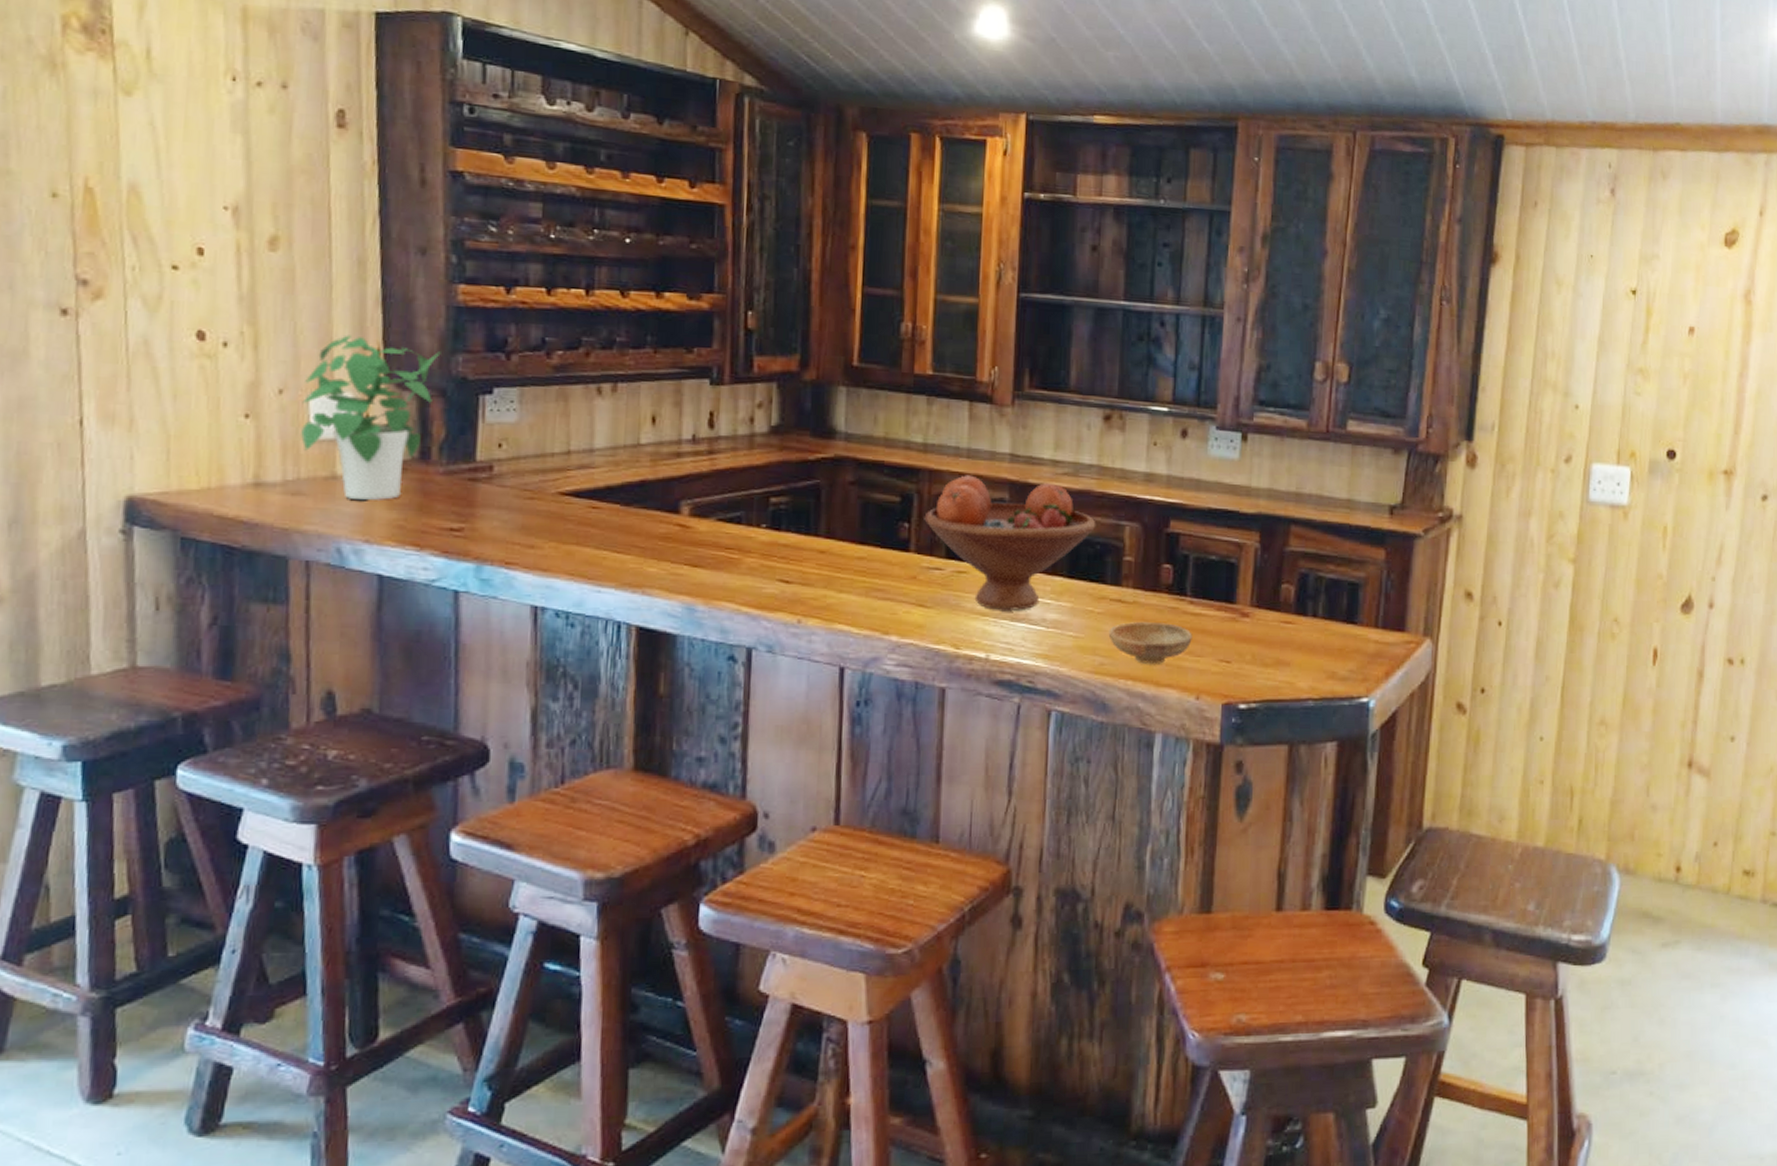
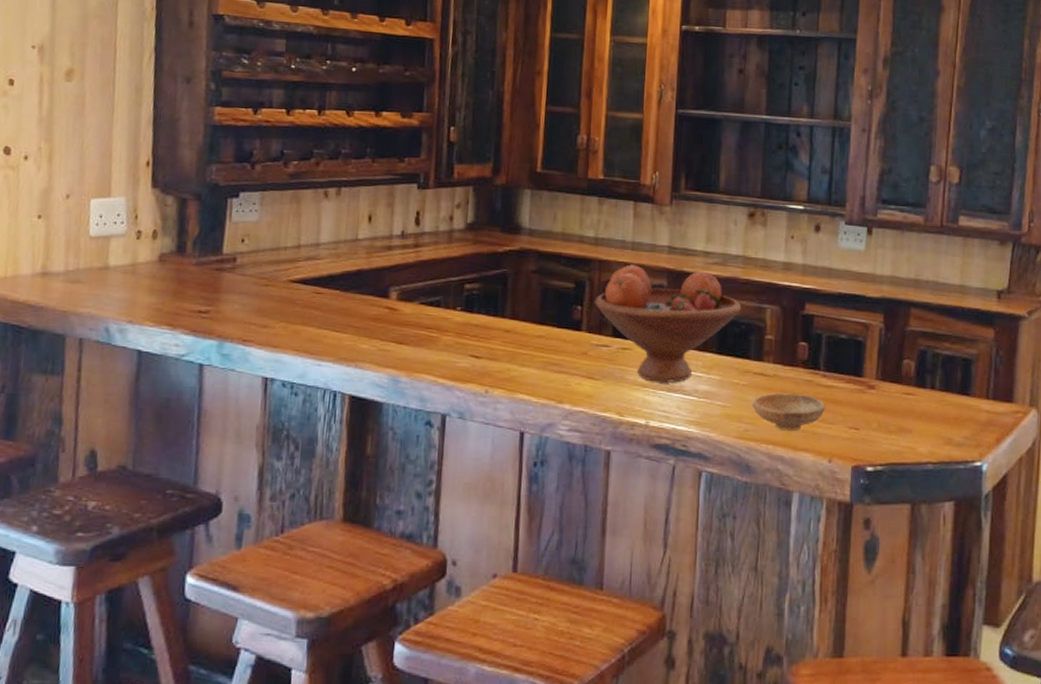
potted plant: present [301,335,441,501] -> none [82,149,199,288]

